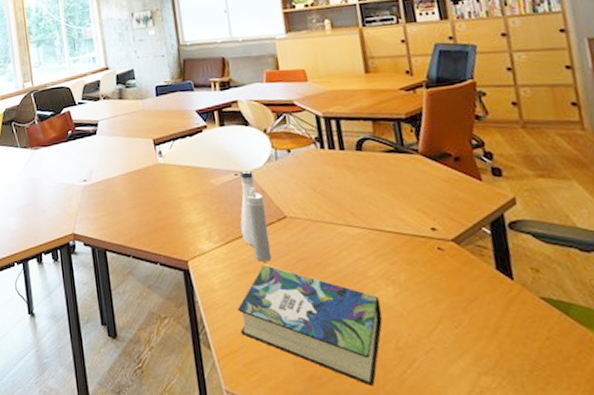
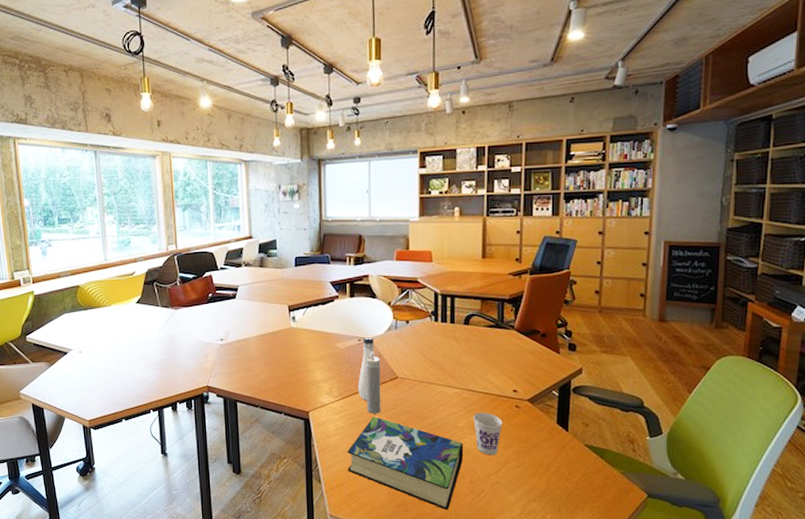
cup: none [385,257,426,313] -> present [473,412,503,456]

